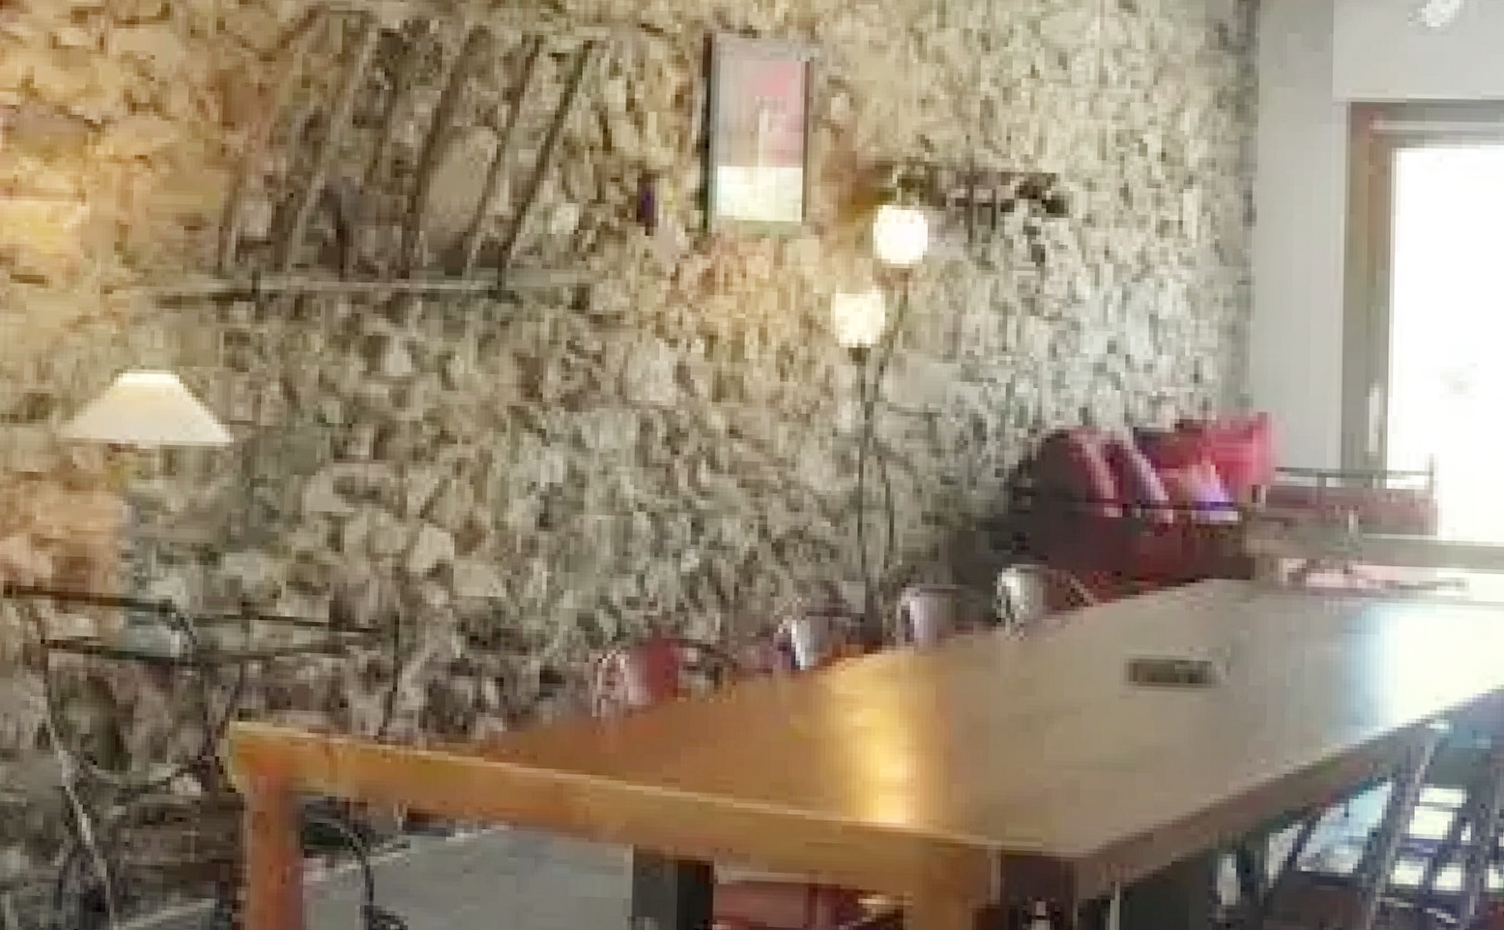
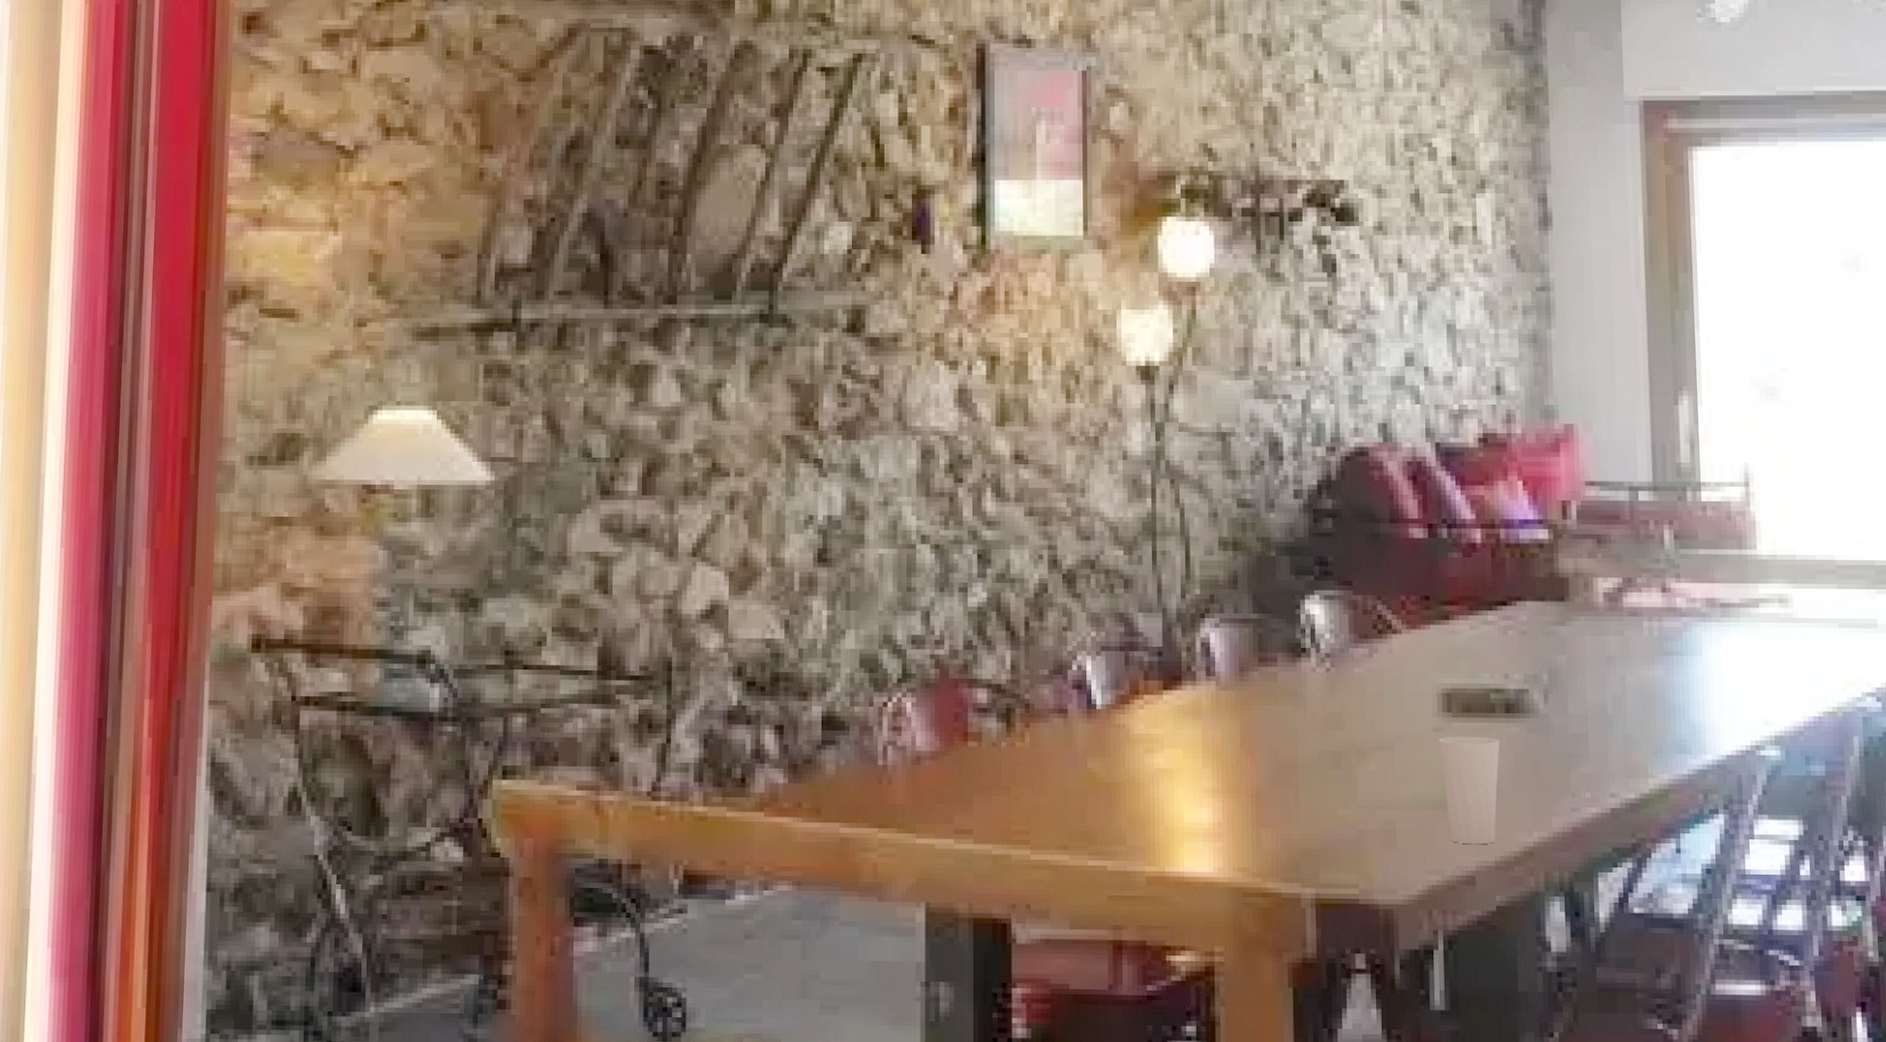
cup: none [1124,703,1182,804] -> present [1438,736,1500,845]

